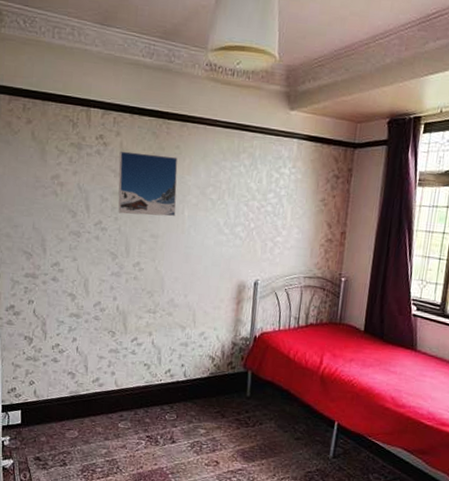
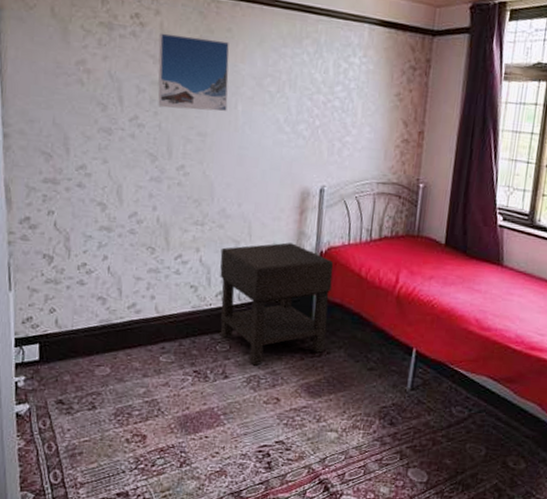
nightstand: none [168,328,266,433] -> present [220,242,334,366]

